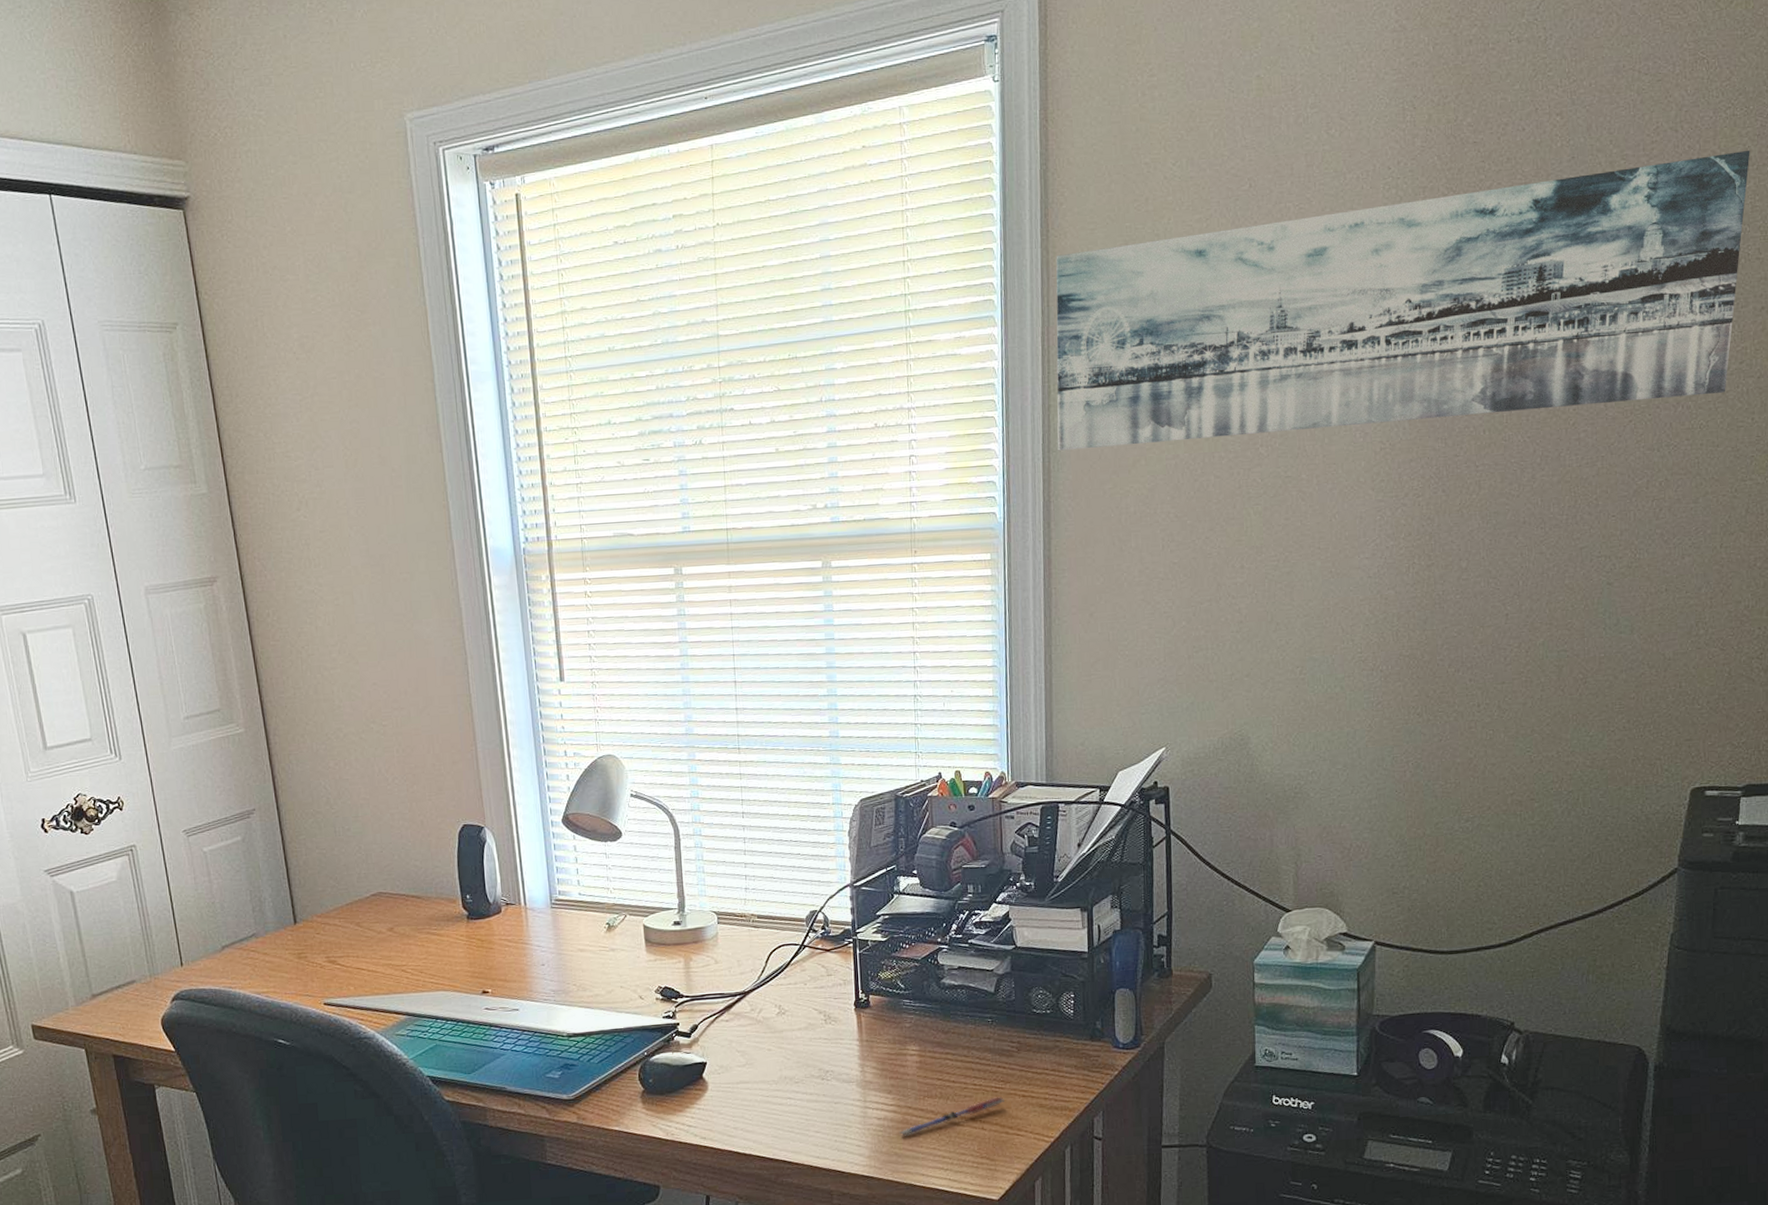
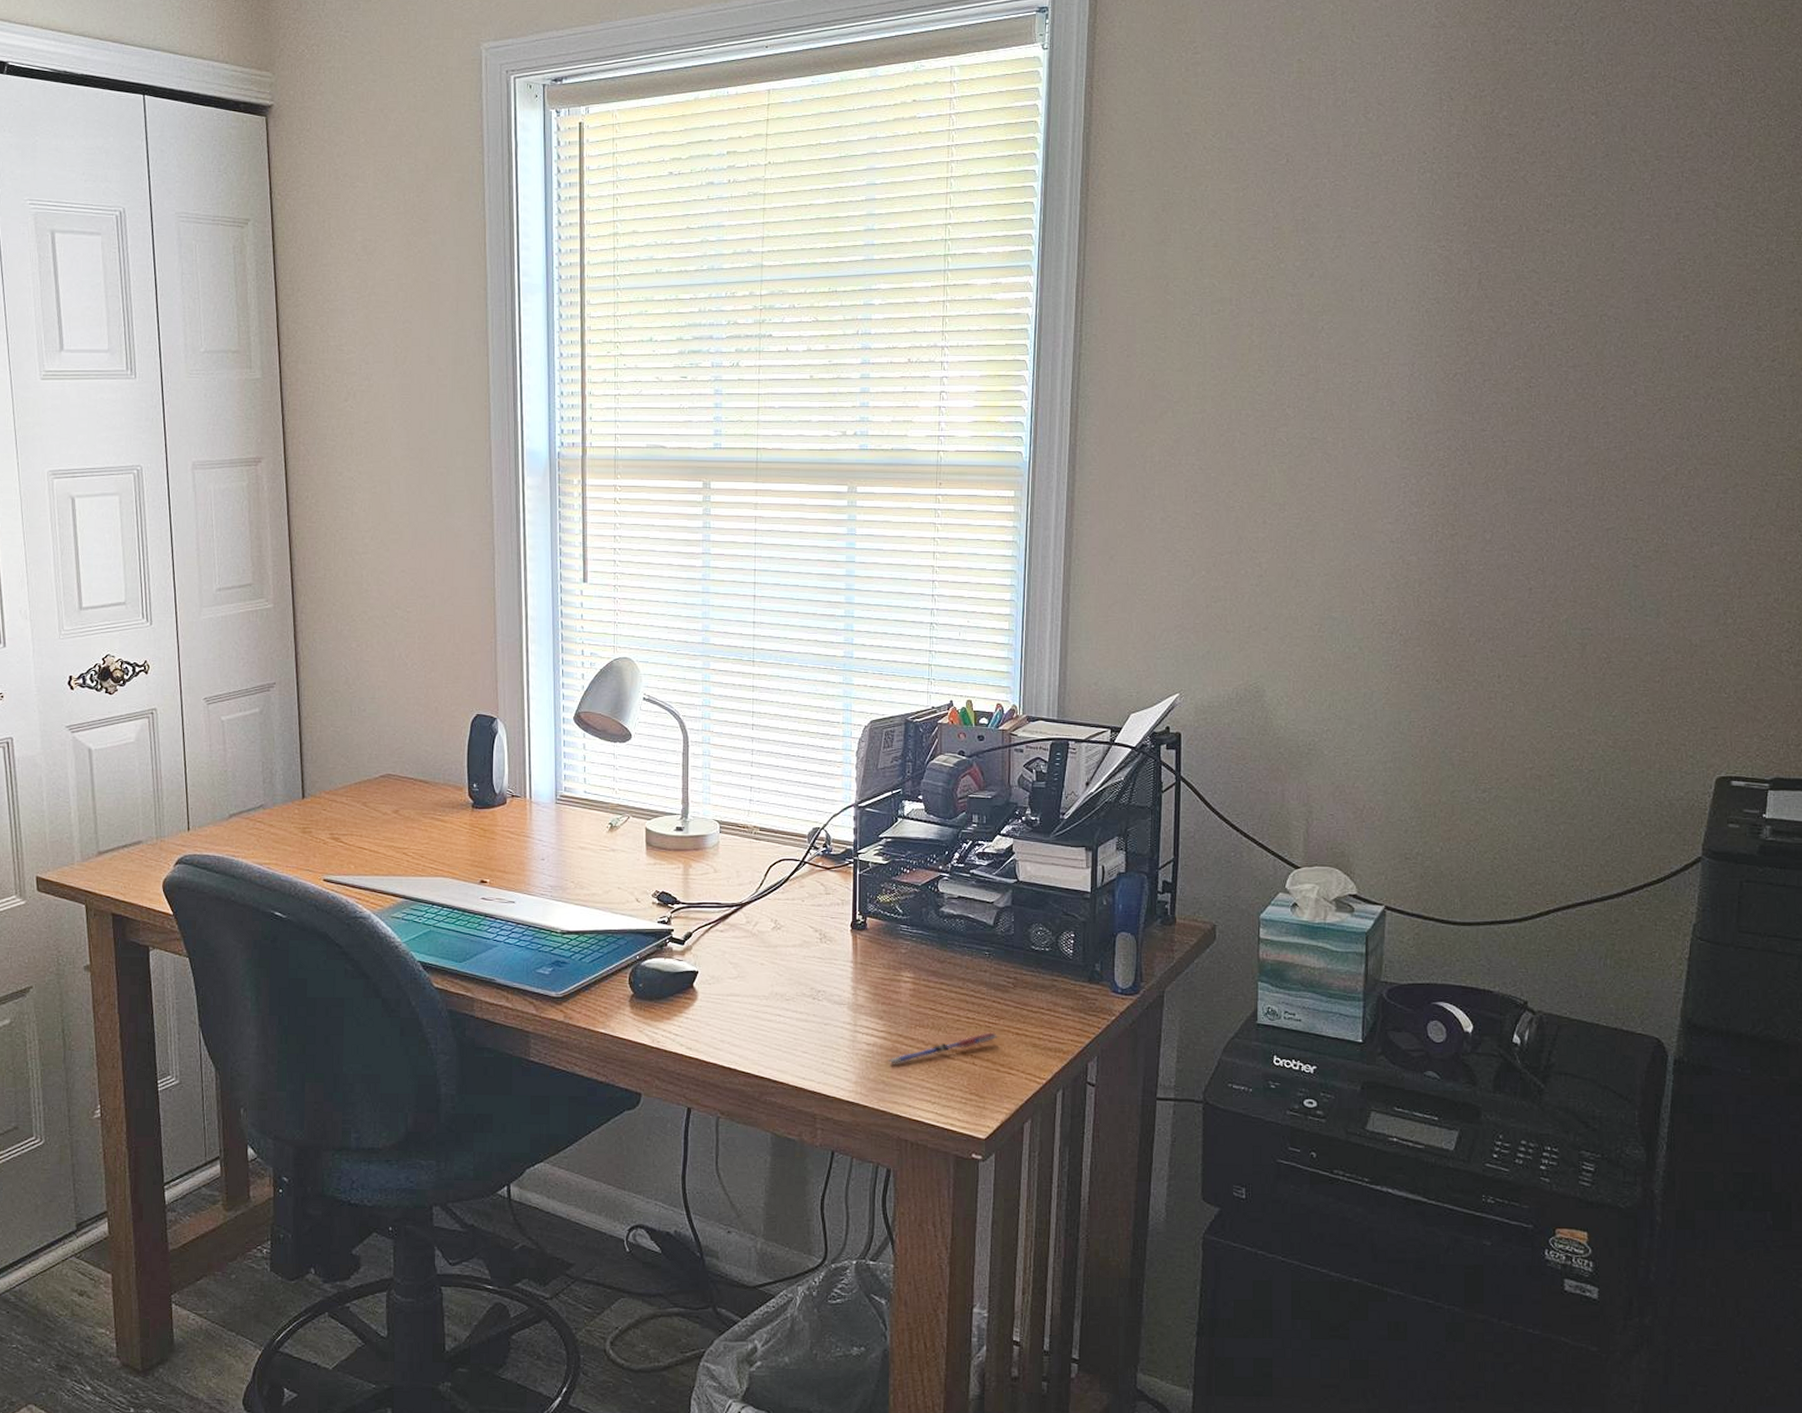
wall art: present [1056,150,1750,451] -> none [1086,159,1784,398]

